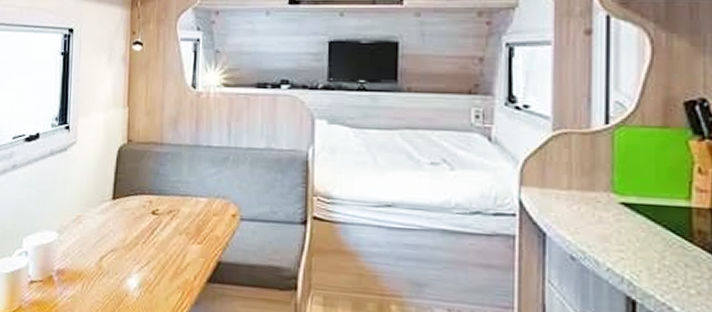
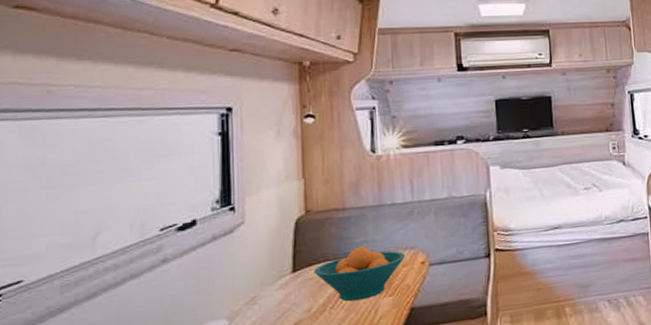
fruit bowl: none [131,186,217,242] -> present [314,246,406,302]

